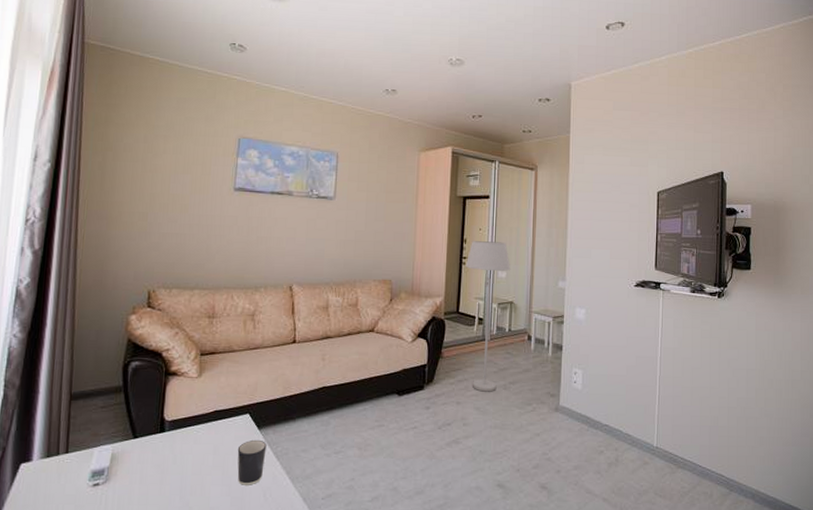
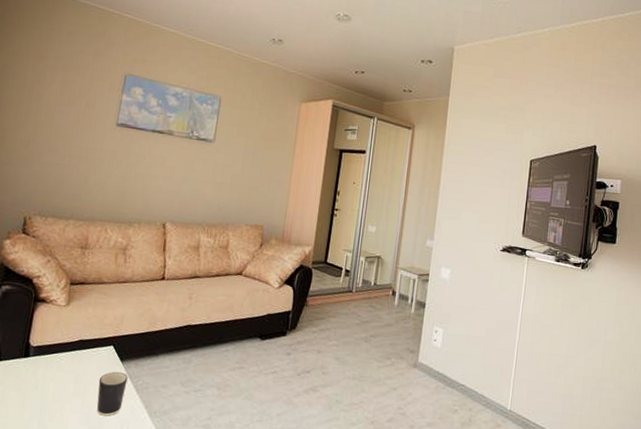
floor lamp: present [465,241,510,392] -> none [334,194,381,344]

